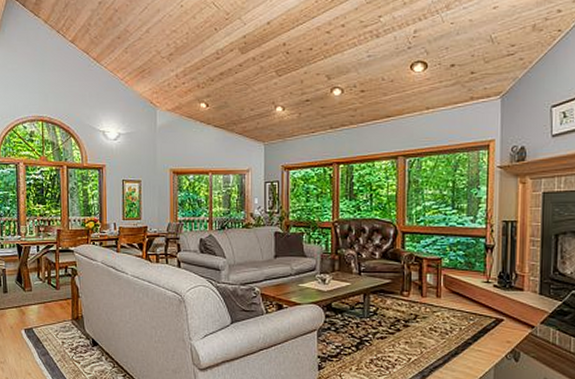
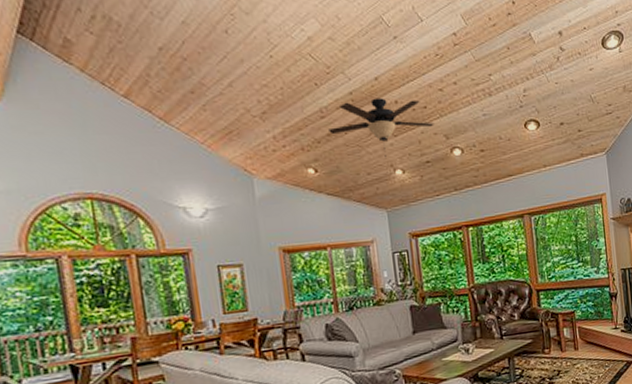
ceiling fan: none [222,40,318,96] -> present [328,98,434,158]

